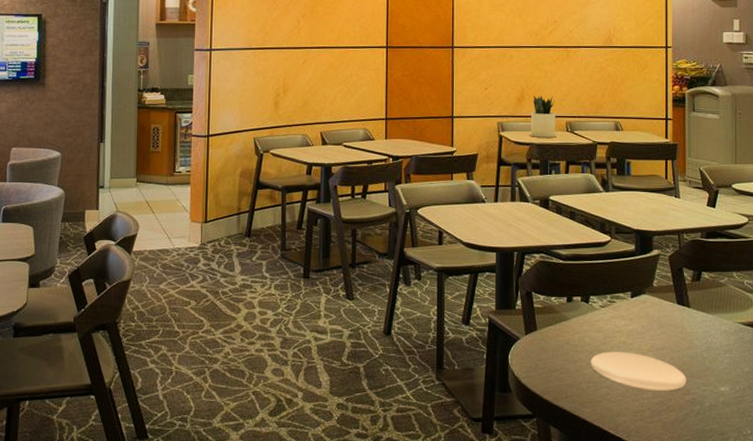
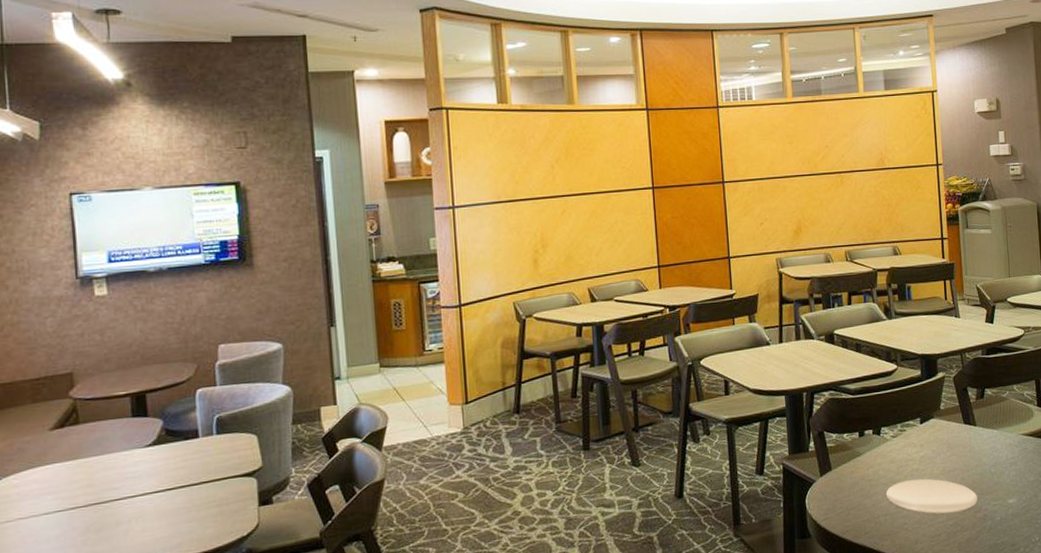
planter: present [528,95,557,138] -> none [807,225,837,271]

